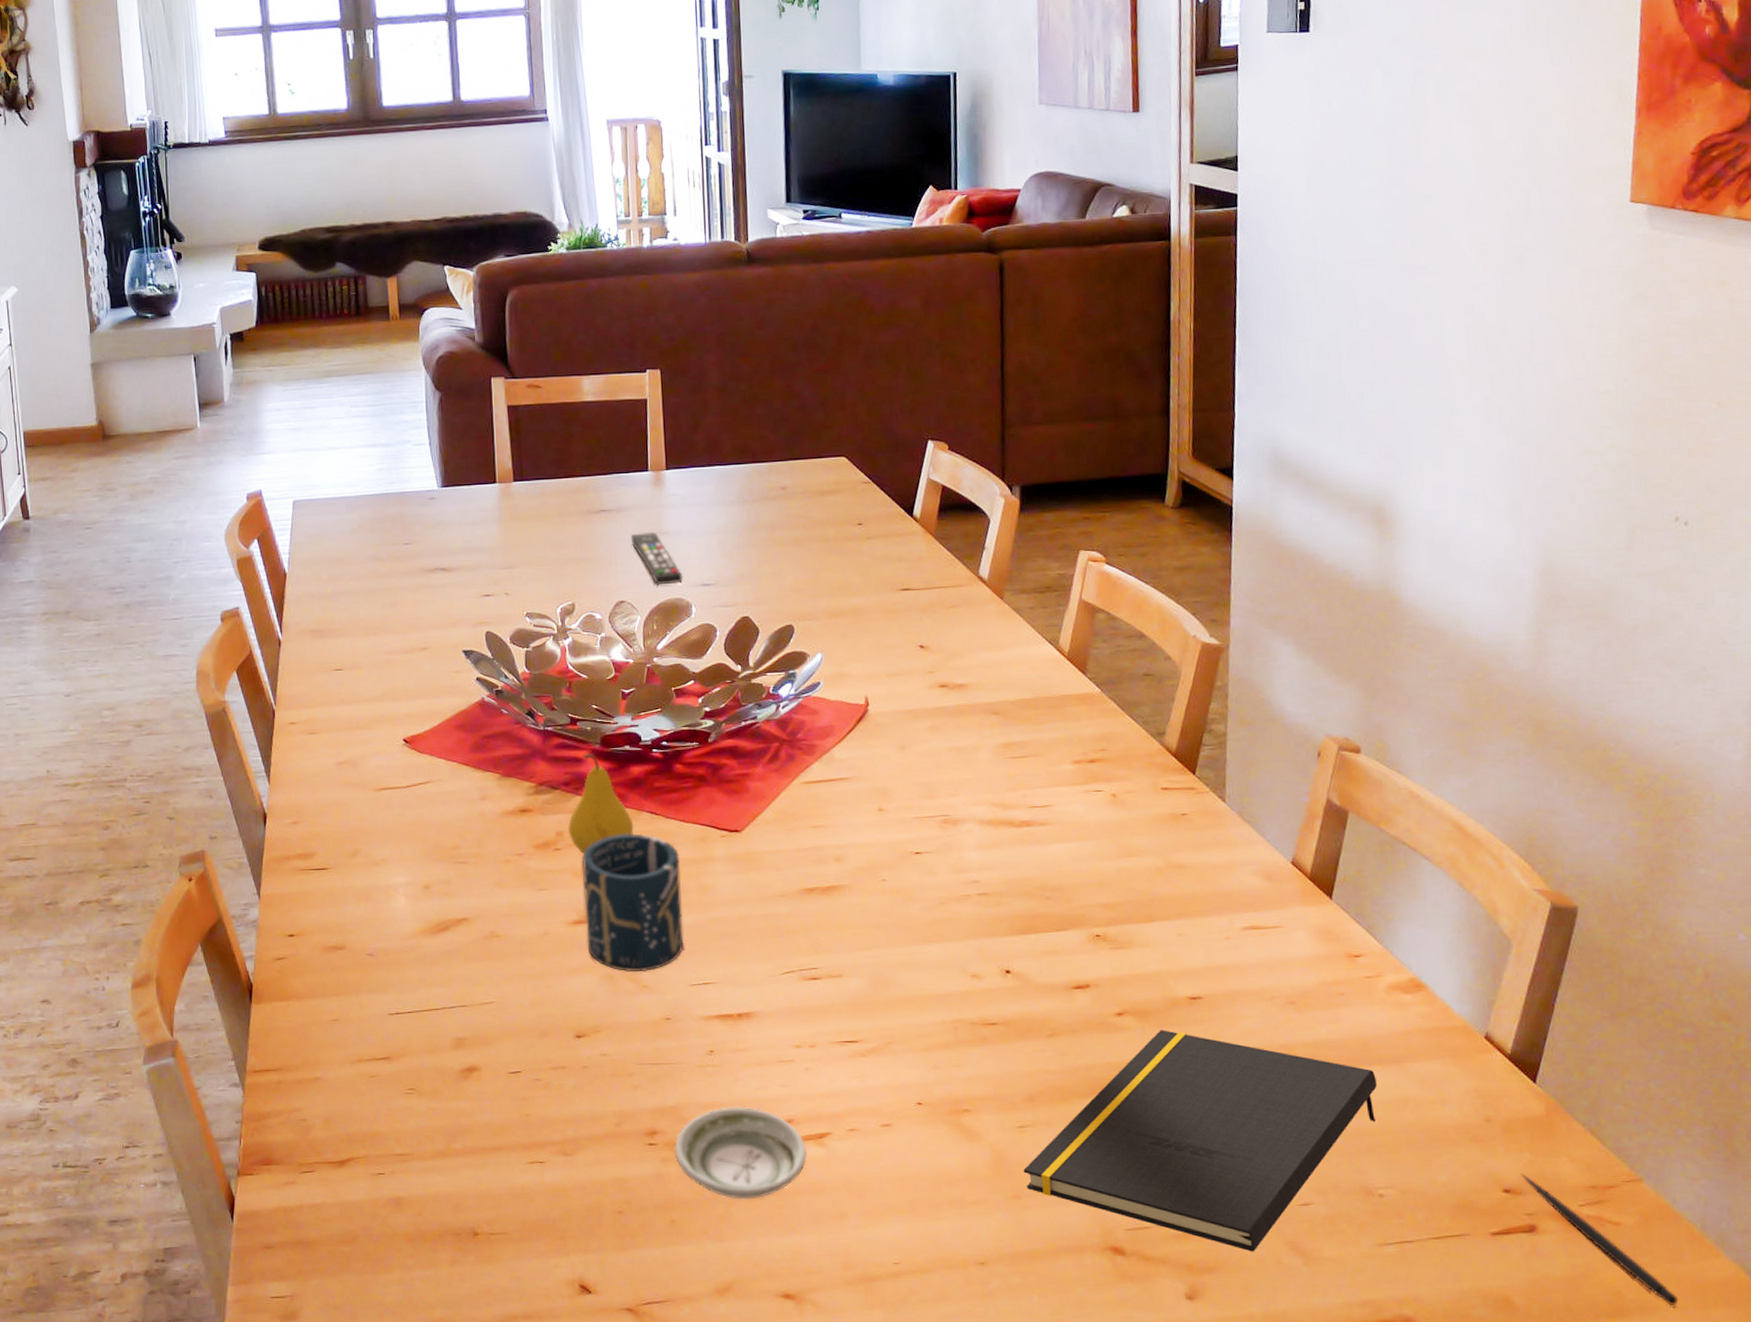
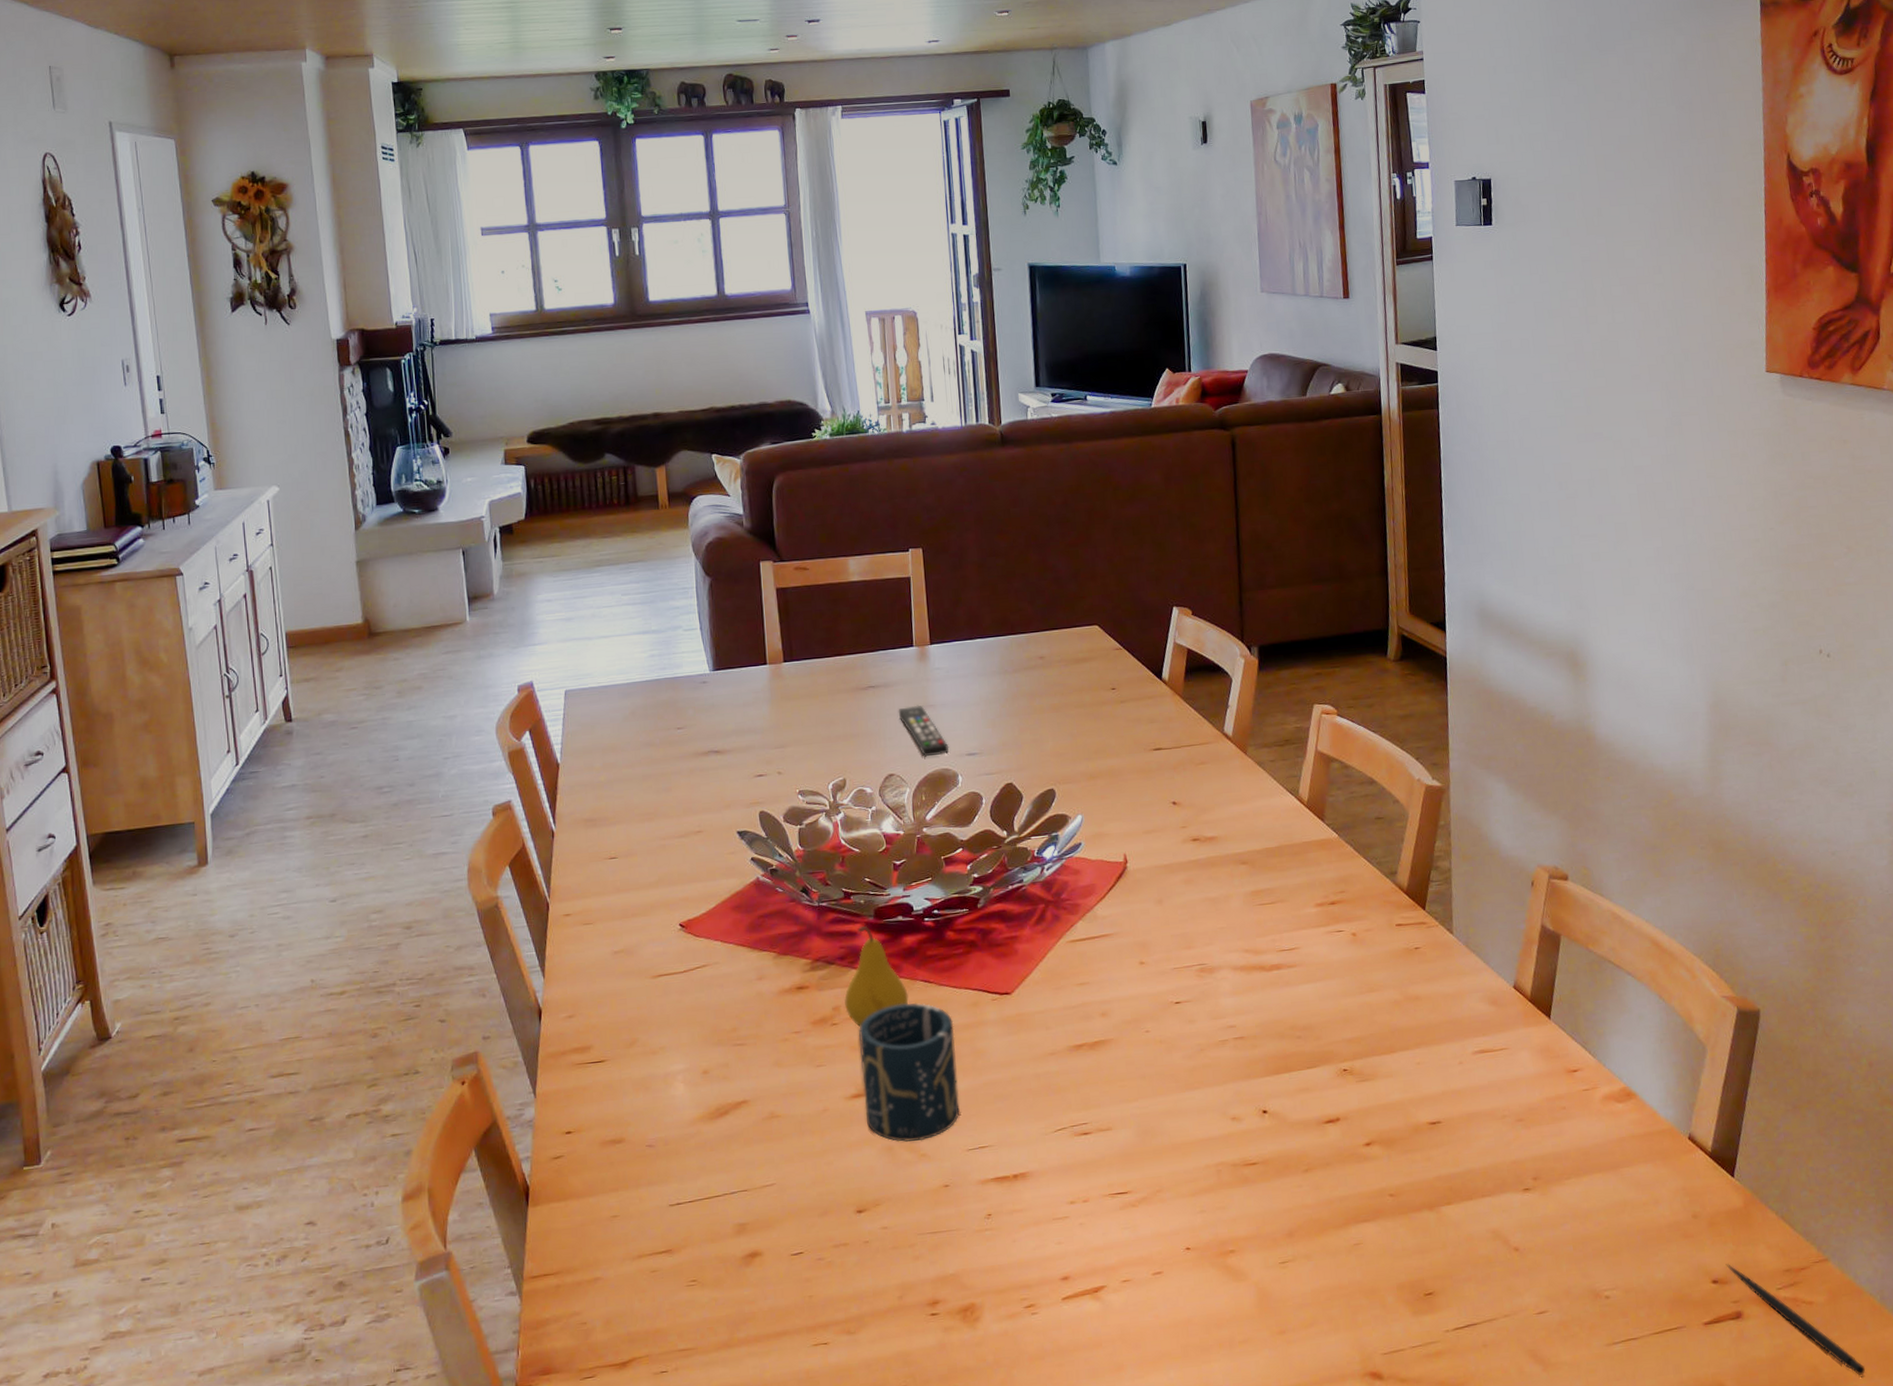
saucer: present [674,1106,807,1200] -> none [955,1267,1084,1362]
notepad: present [1023,1030,1377,1252] -> none [1286,1156,1600,1364]

